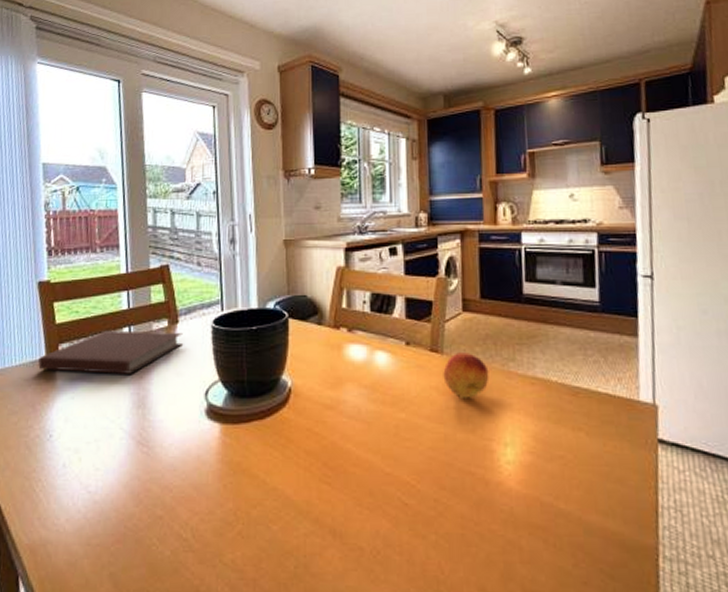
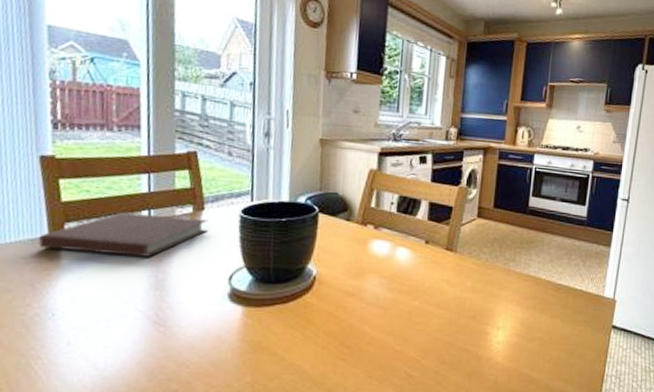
fruit: present [443,353,489,398] -> none [454,252,493,290]

